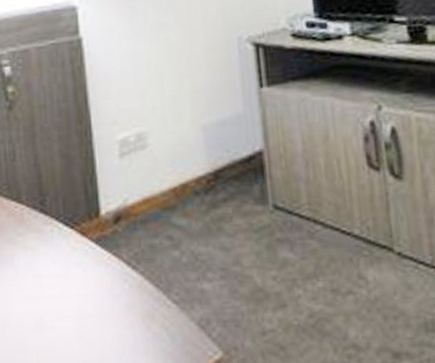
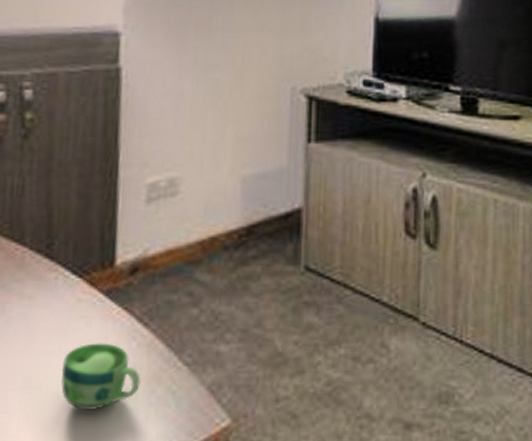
cup: none [67,286,137,347] -> present [60,343,141,410]

